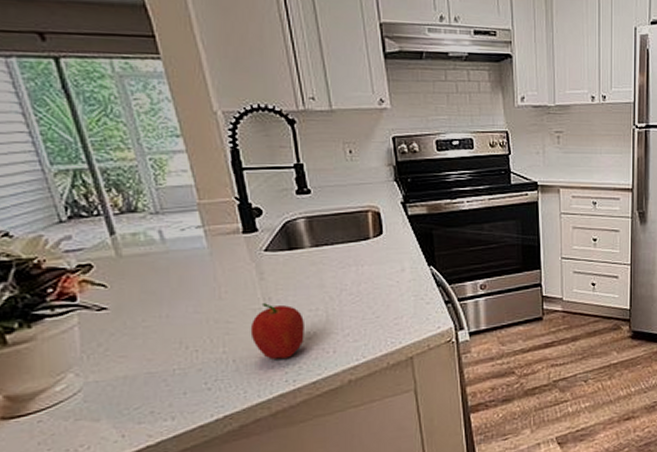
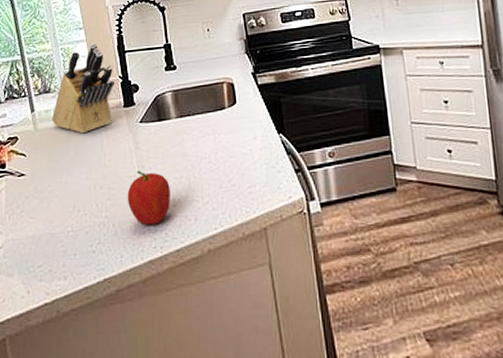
knife block: none [142,155,229,262] -> present [52,43,114,134]

